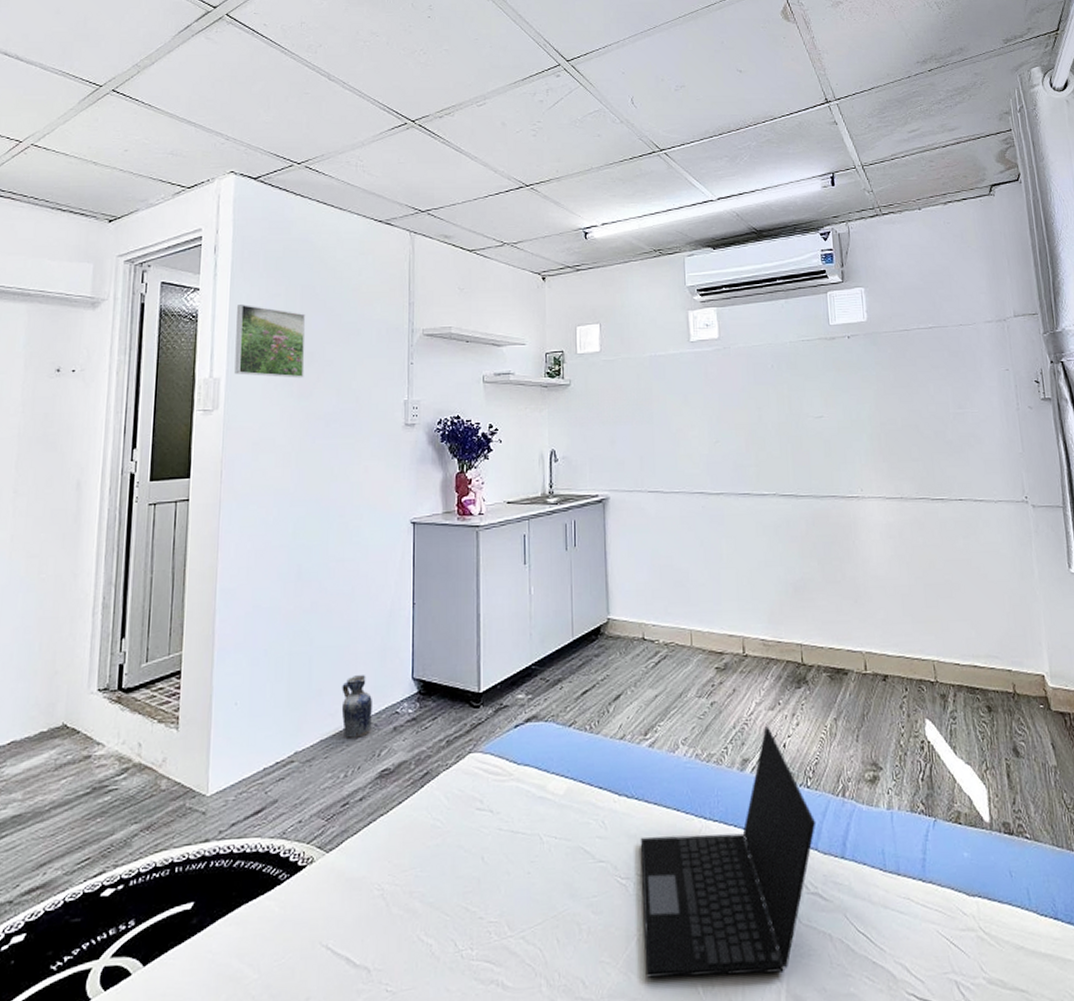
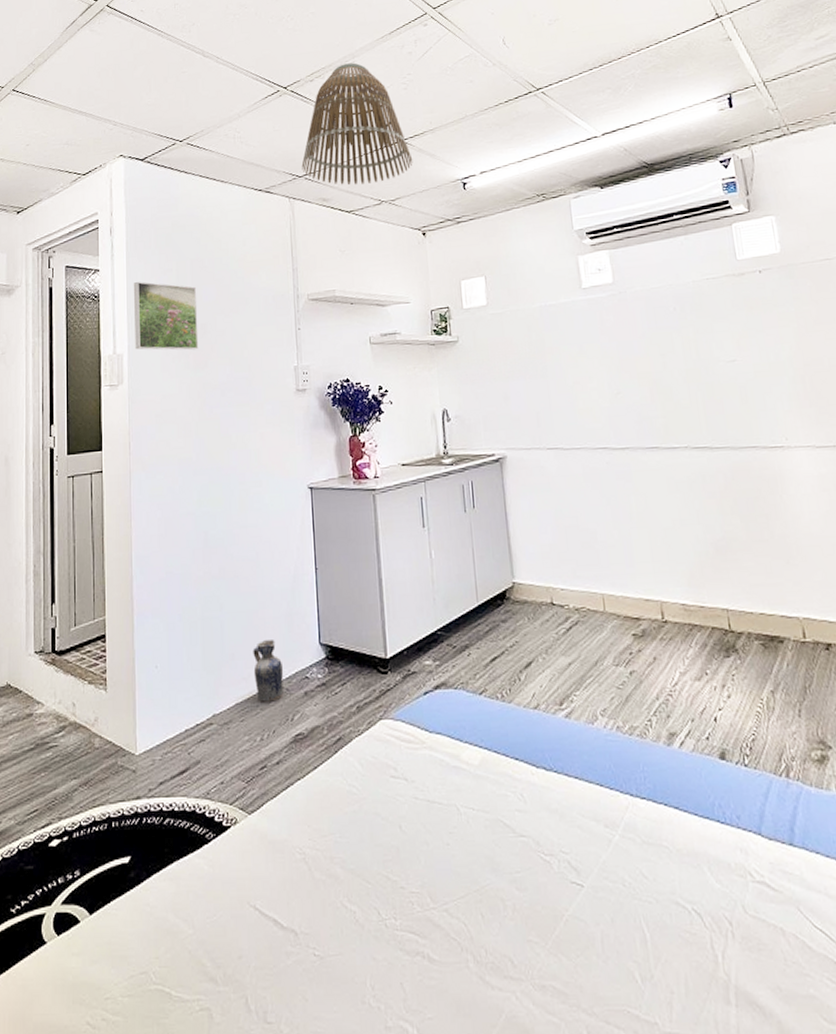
lamp shade: none [425,104,538,225] -> present [301,62,413,186]
laptop: present [640,726,817,978] -> none [562,698,758,966]

